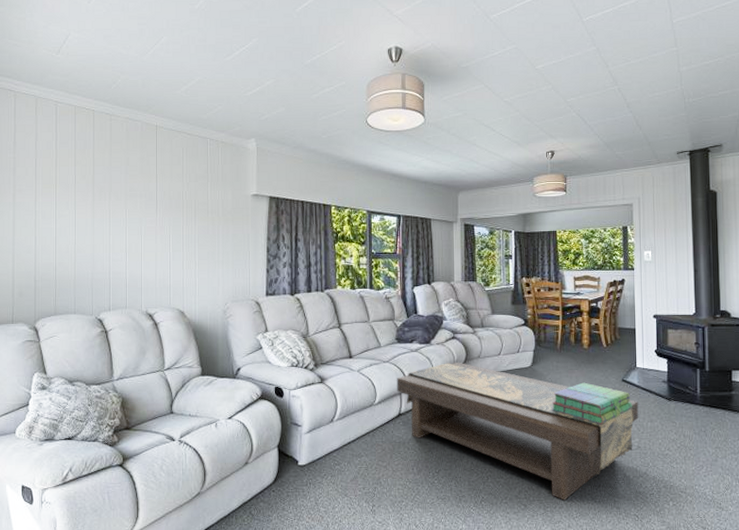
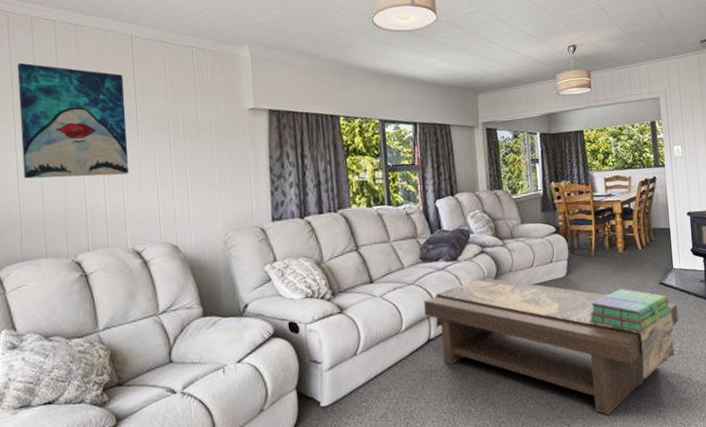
wall art: none [61,145,148,247] -> present [17,62,129,179]

